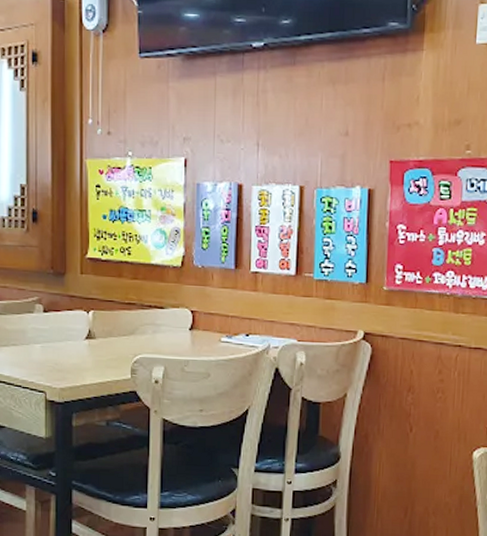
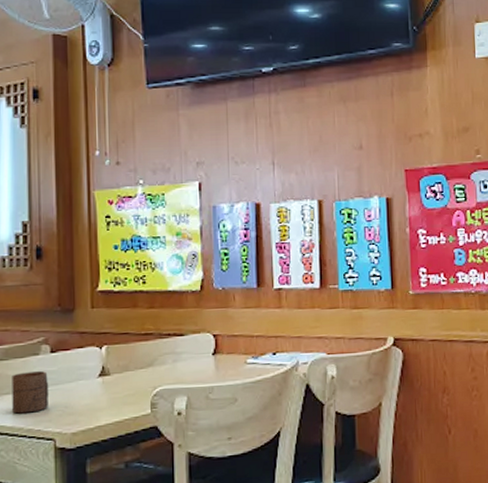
cup: none [9,328,42,366] -> present [12,371,49,414]

